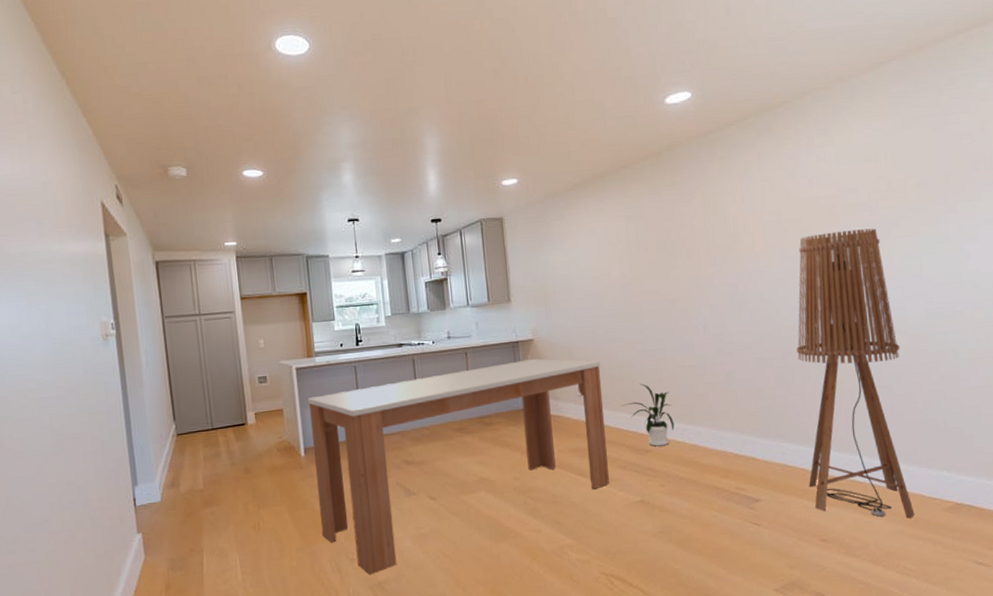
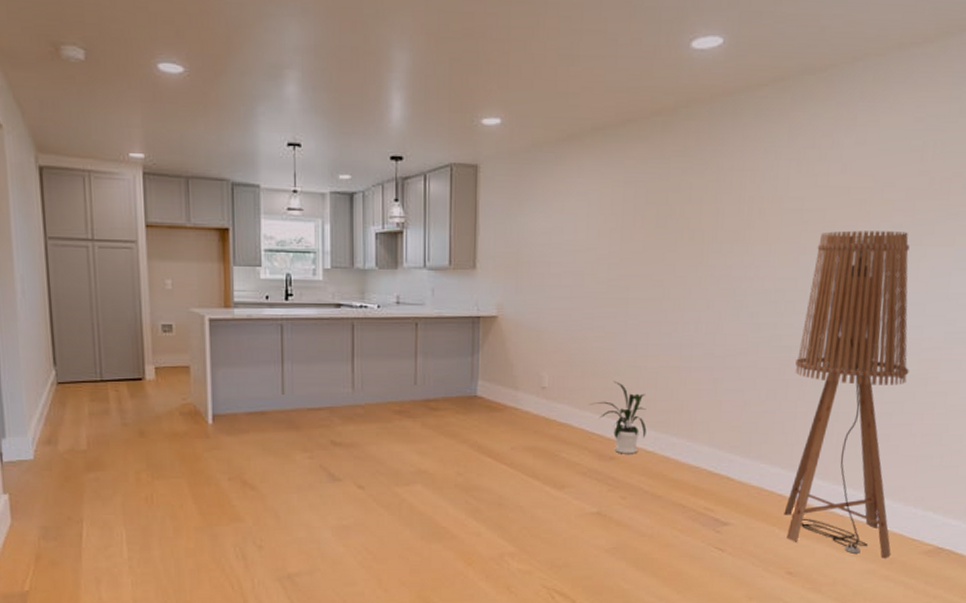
dining table: present [308,358,609,575] -> none [221,339,573,566]

